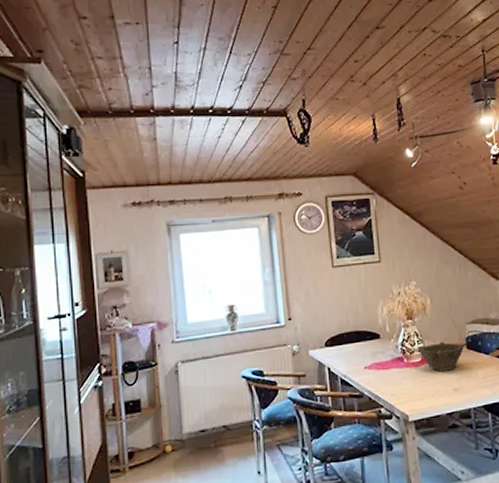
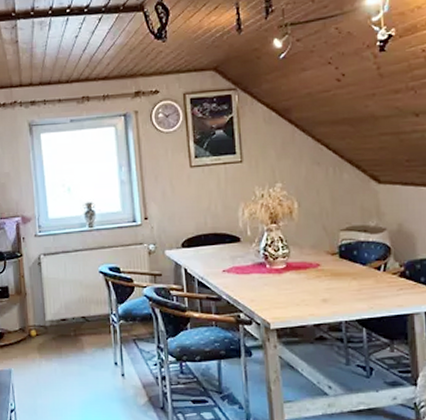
bowl: present [418,341,464,371] -> none [283,248,335,280]

